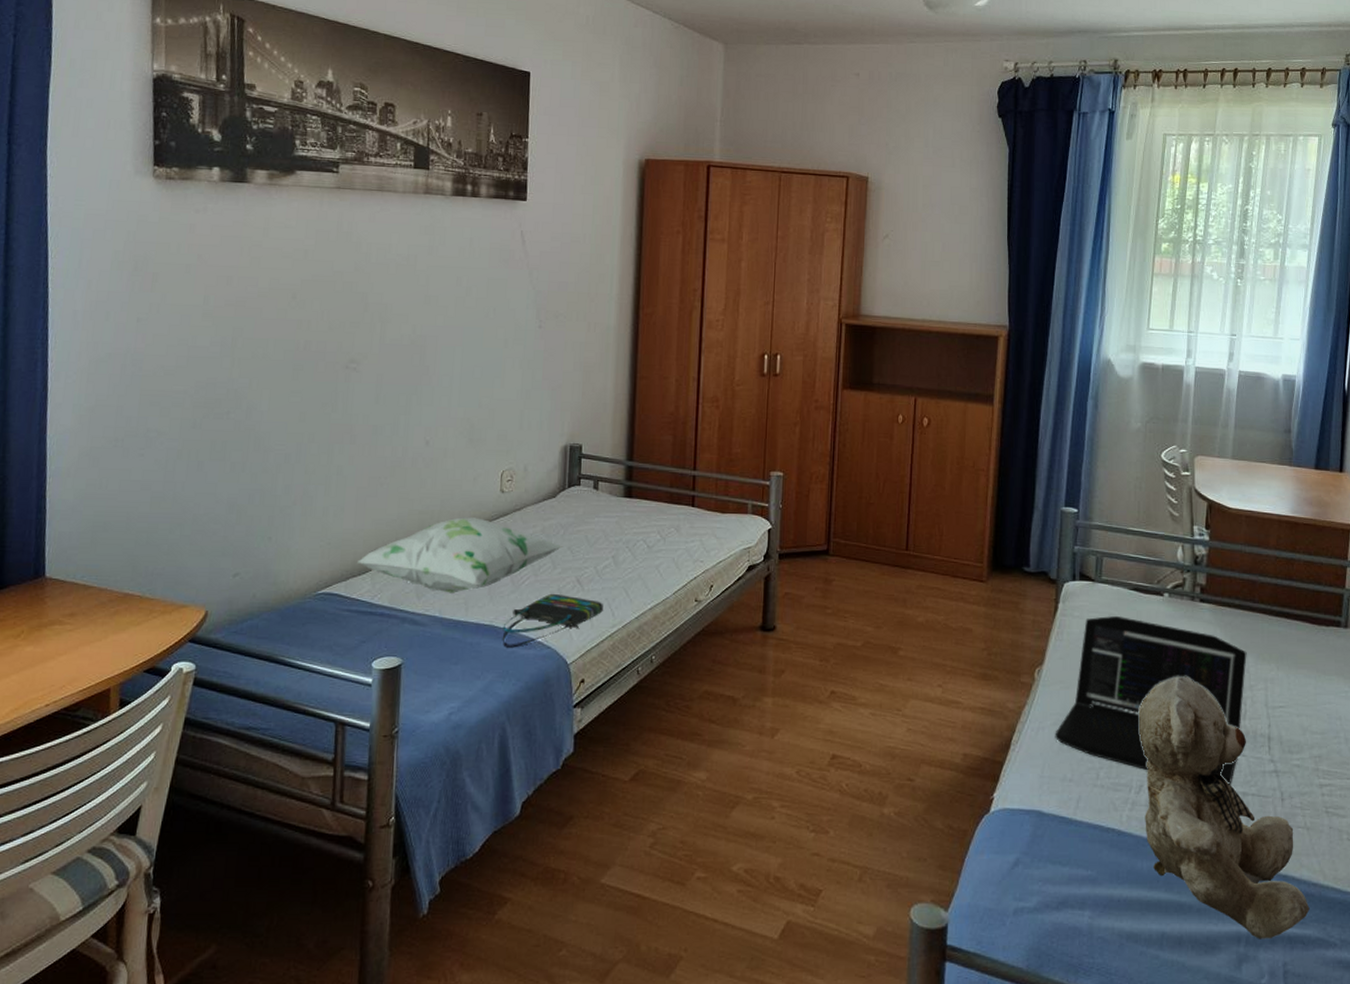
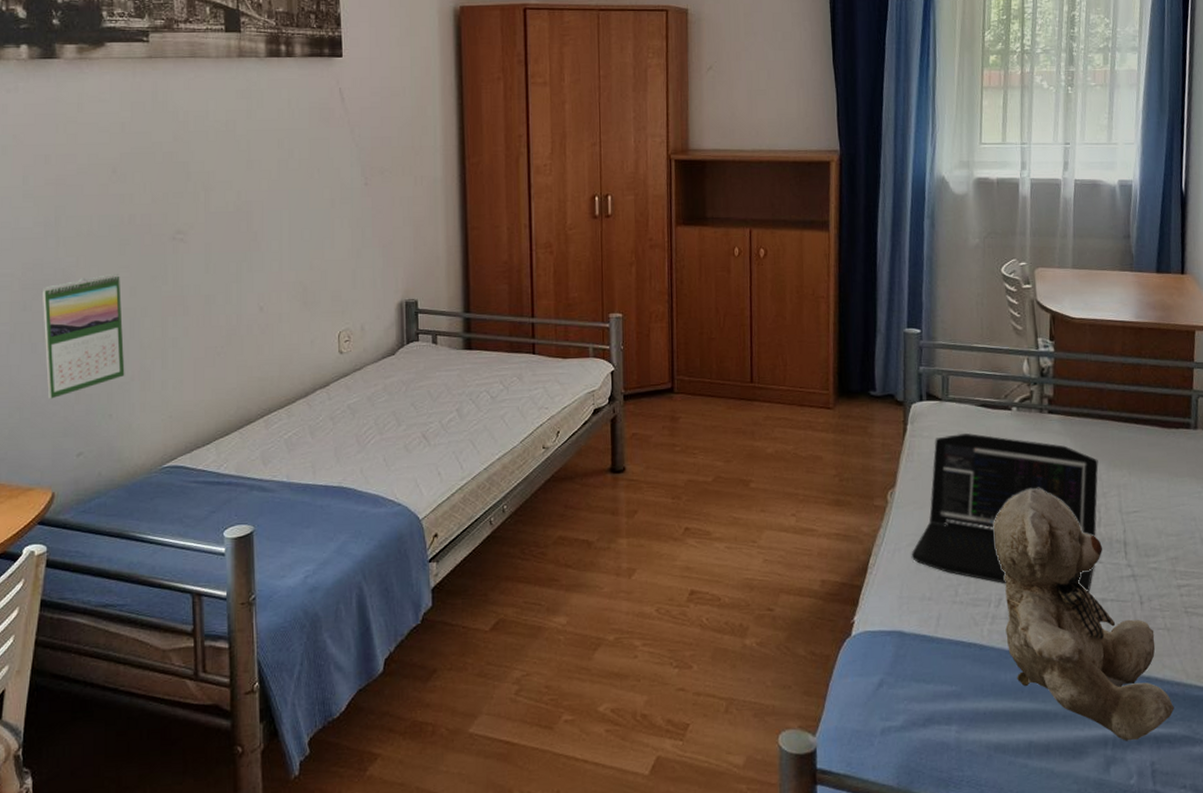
calendar: none [209,397,291,518] -> present [43,273,125,399]
decorative pillow: present [356,517,564,593] -> none [199,380,407,458]
tote bag: present [502,593,603,648] -> none [352,450,451,508]

